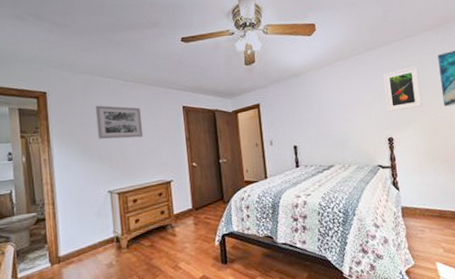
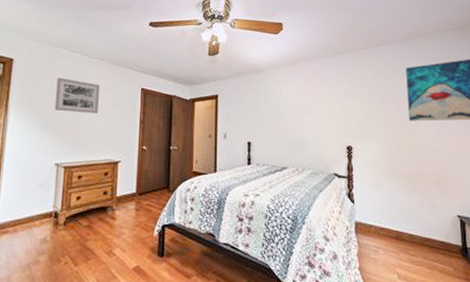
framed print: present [383,66,423,112] -> none [347,76,386,119]

